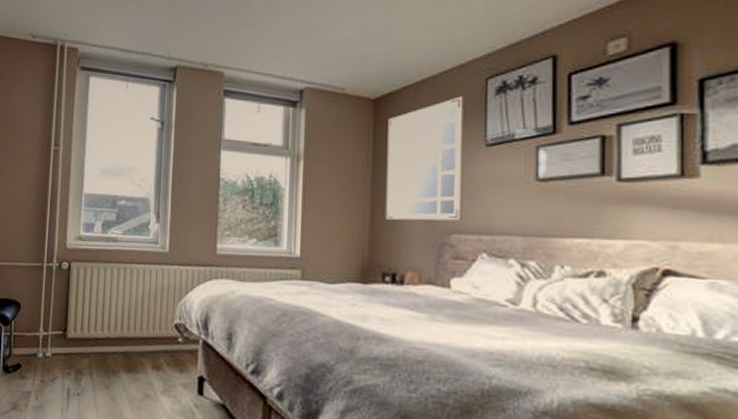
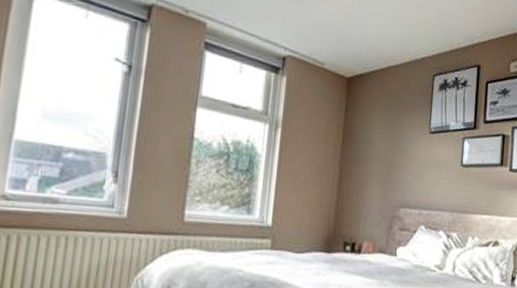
mirror: present [385,96,464,221] -> none [350,87,417,197]

